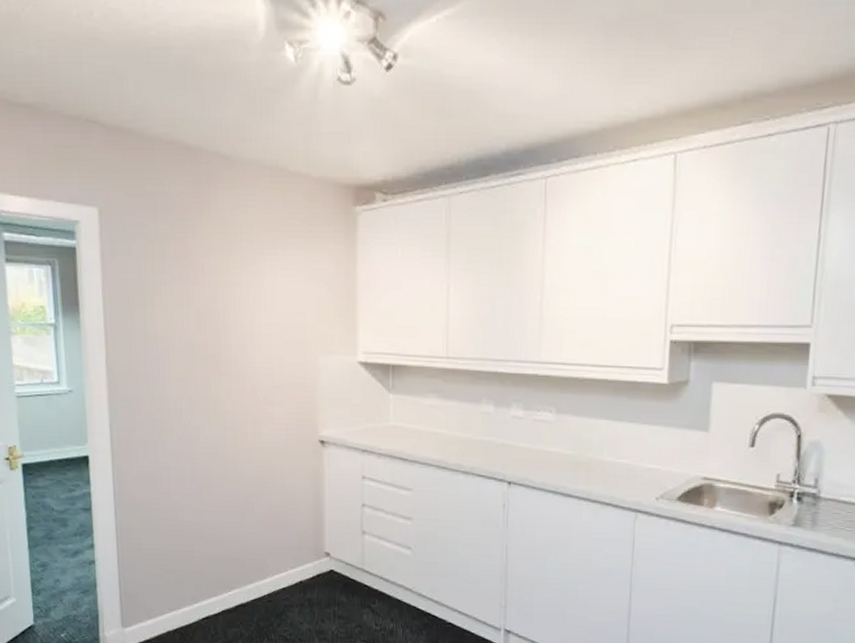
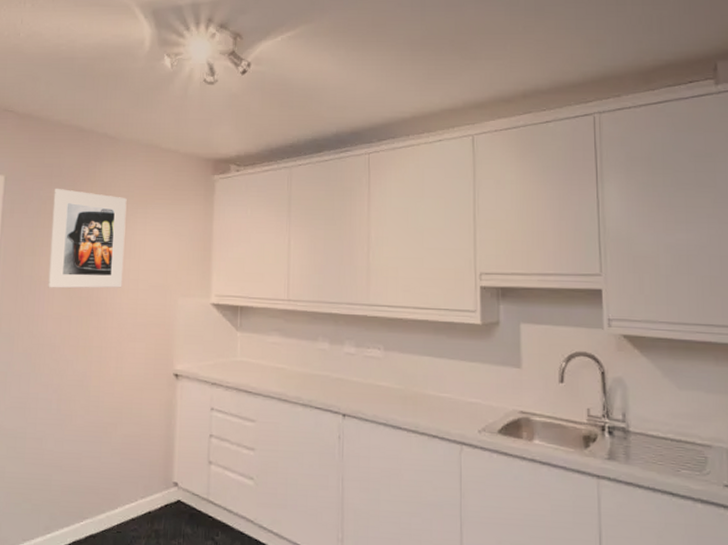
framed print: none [161,224,254,346] -> present [48,189,127,289]

